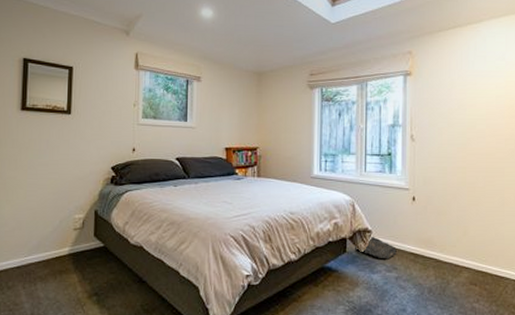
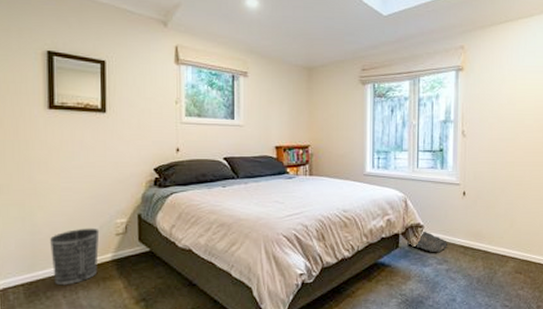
wastebasket: none [14,222,59,277] -> present [50,228,100,286]

